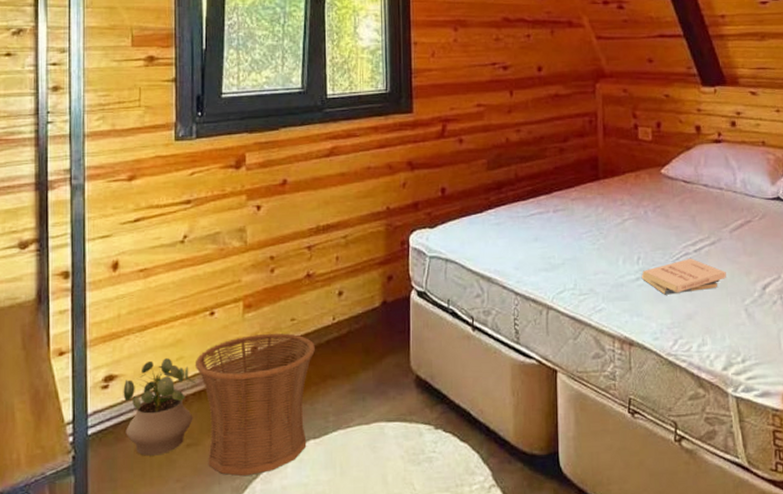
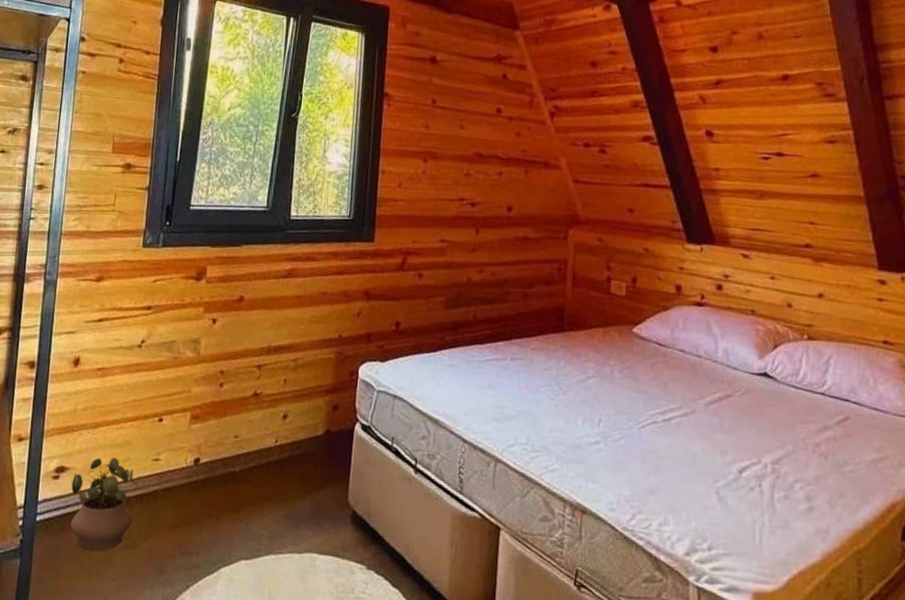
basket: present [194,332,315,476] -> none [139,446,255,586]
books: present [641,257,726,295] -> none [601,427,698,465]

